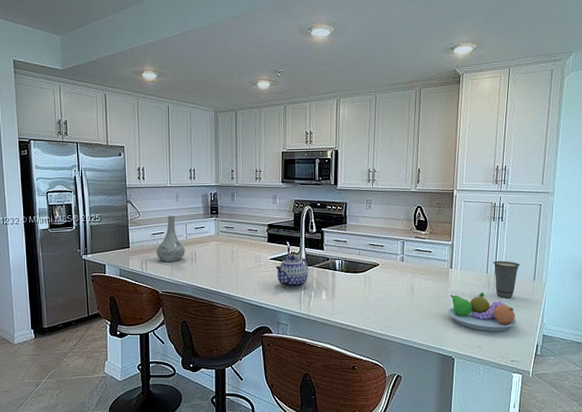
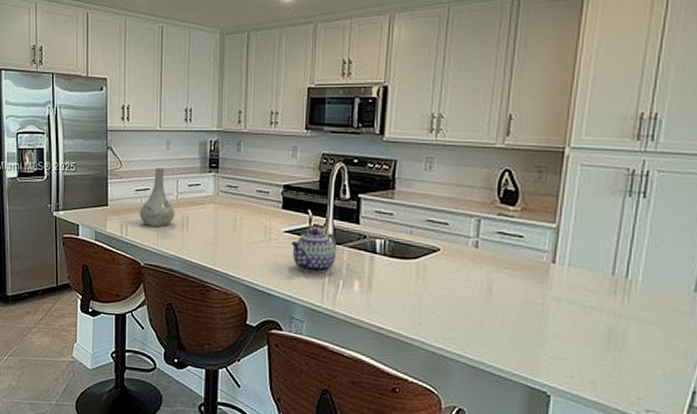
fruit bowl: present [448,292,517,331] -> none [544,300,661,364]
cup: present [493,261,521,299] -> none [624,257,673,316]

